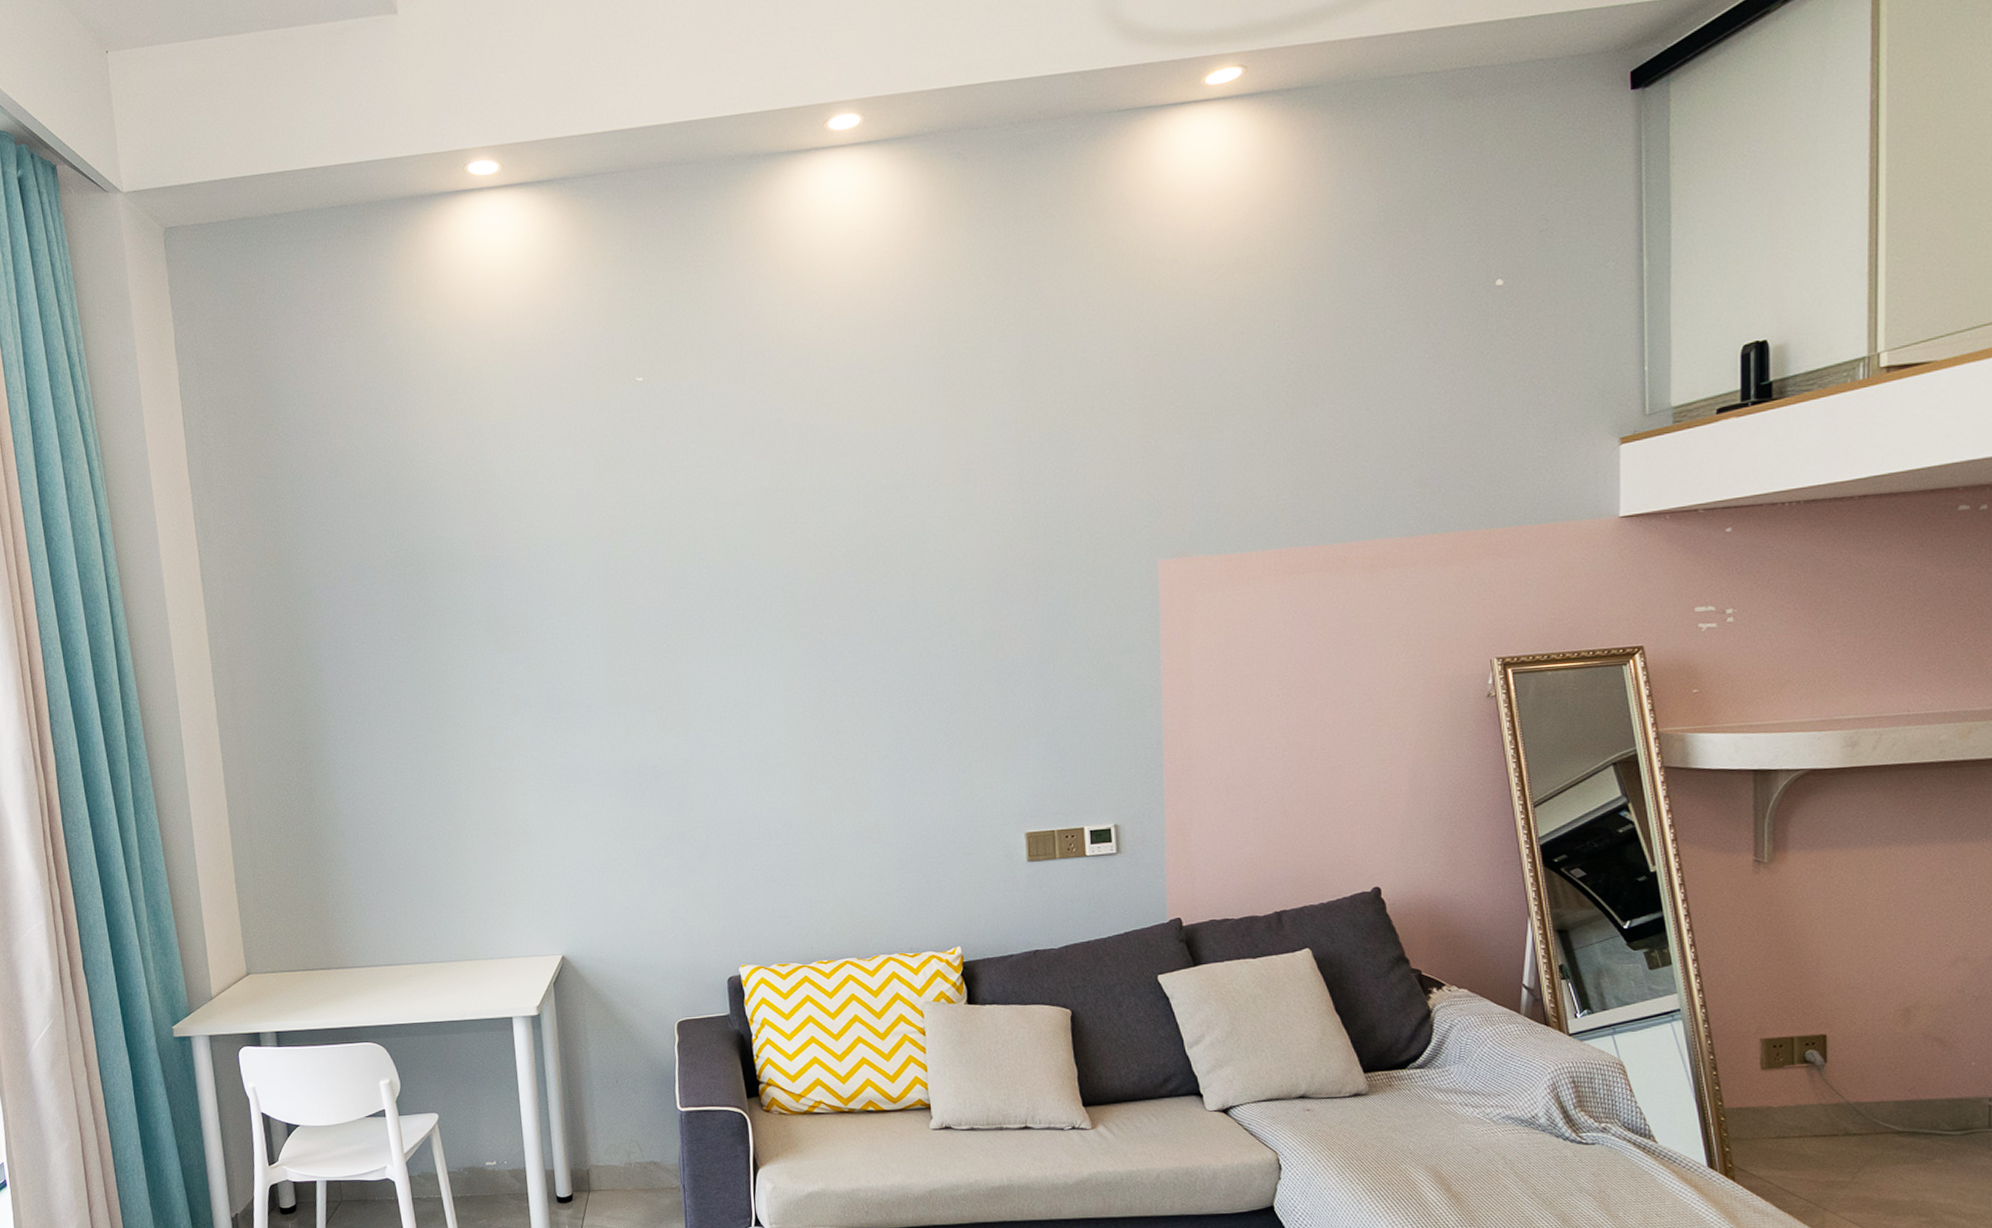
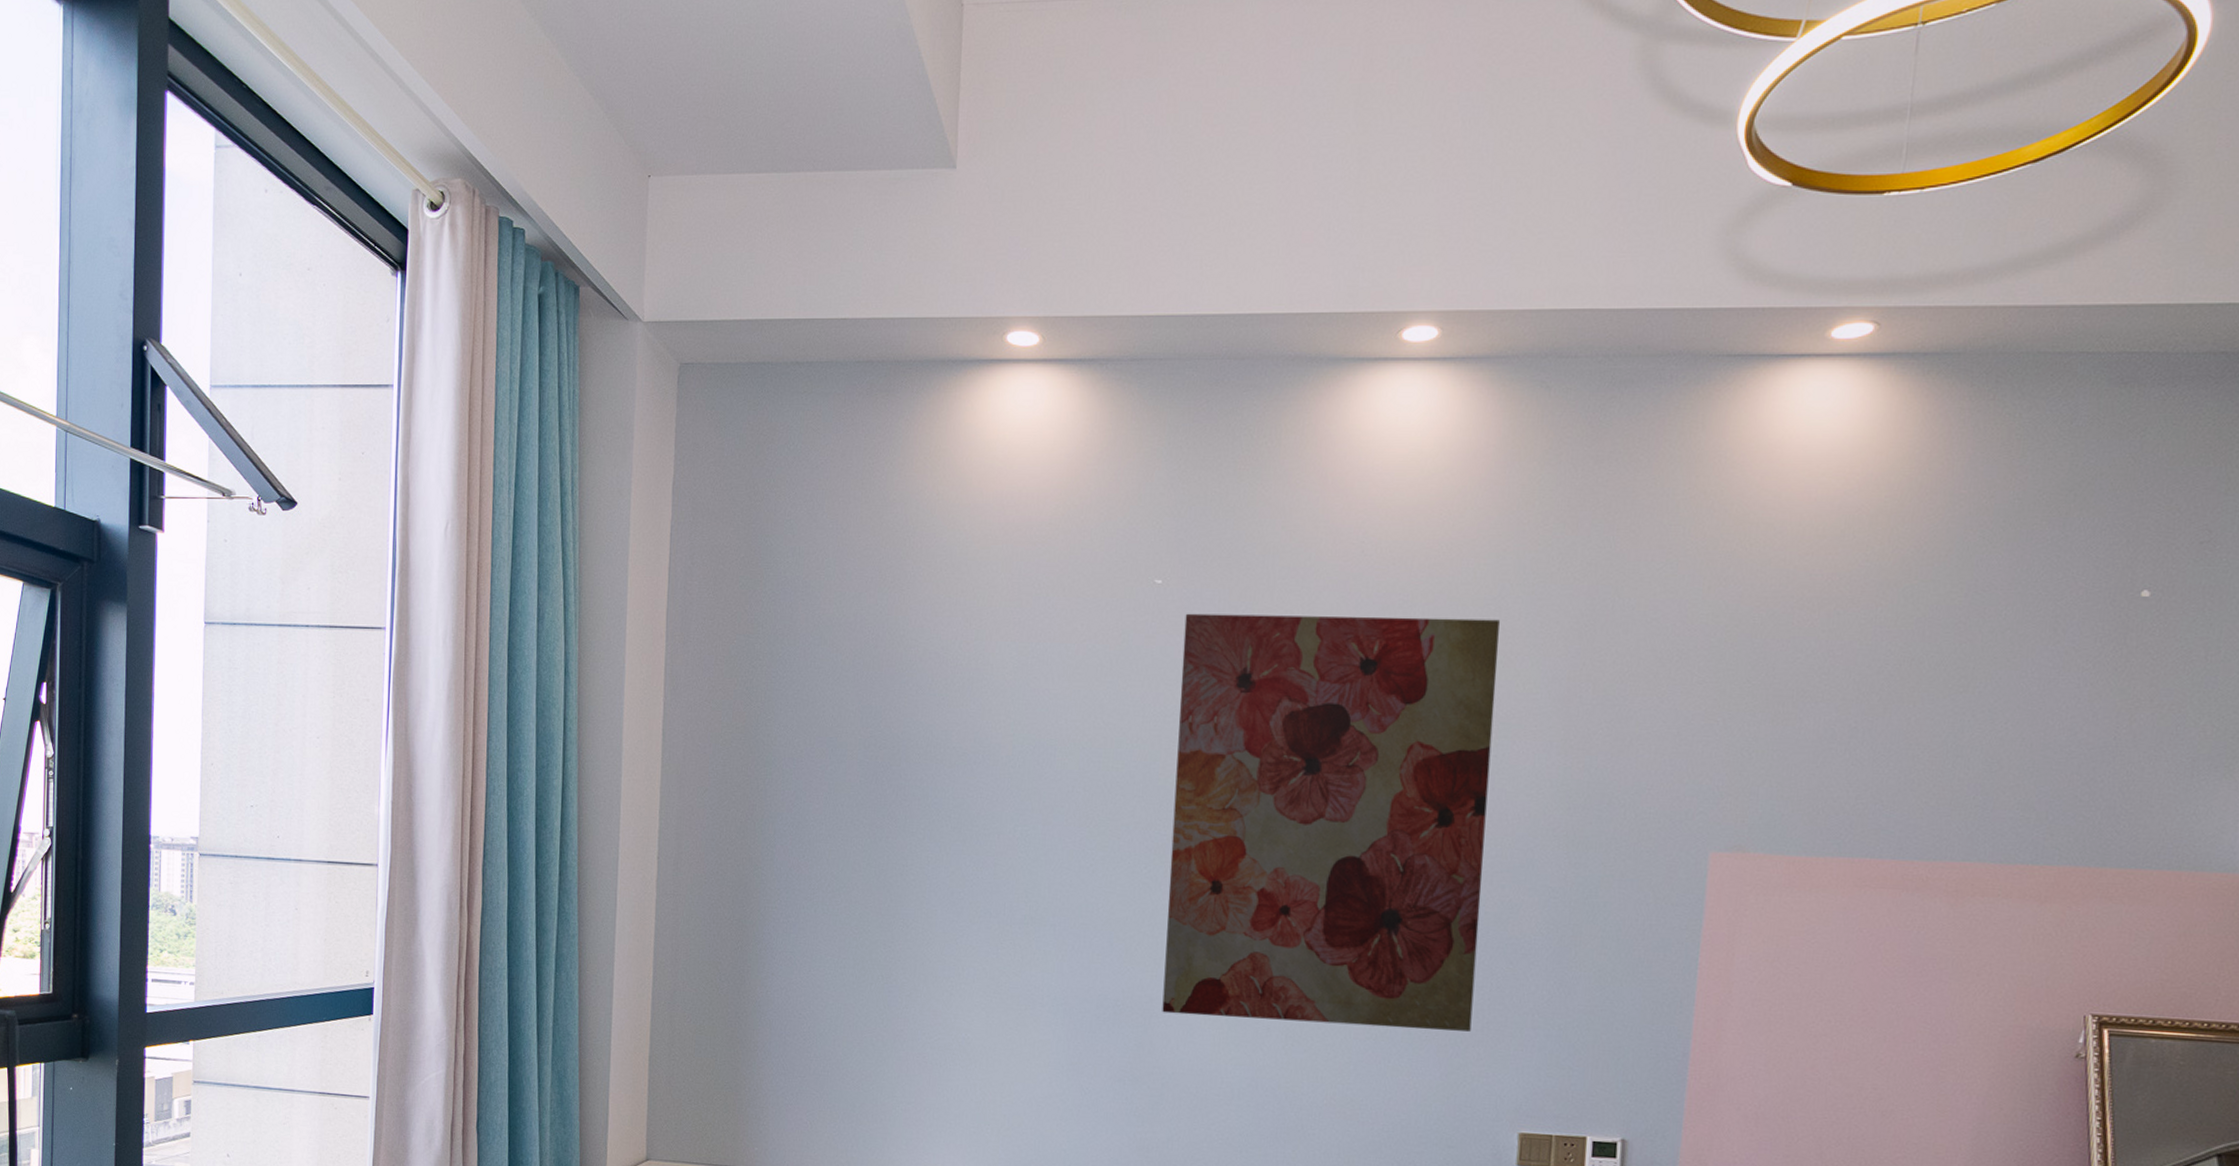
wall art: none [668,375,972,772] -> present [1162,613,1500,1032]

